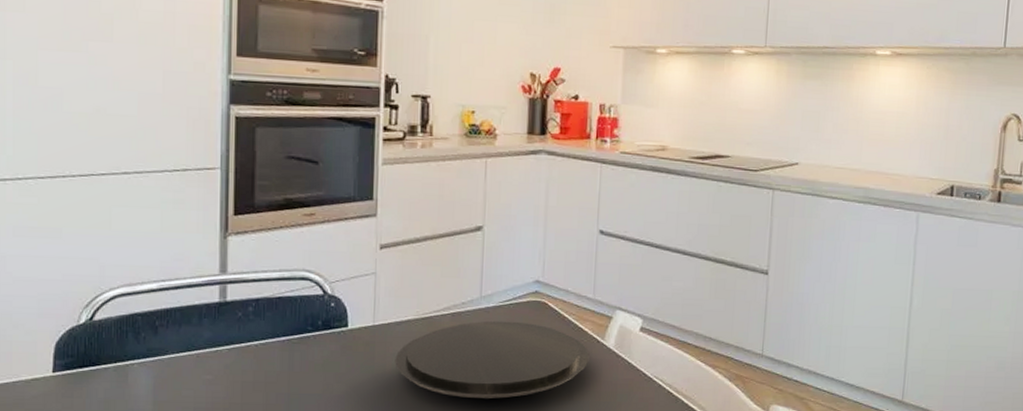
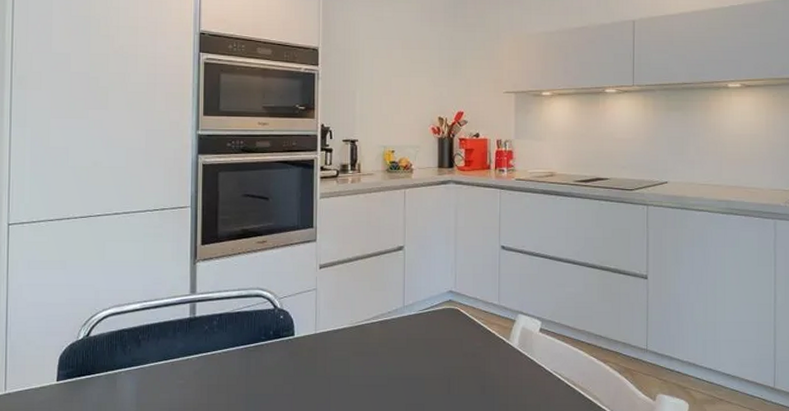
plate: present [395,321,590,399] -> none [333,326,497,394]

